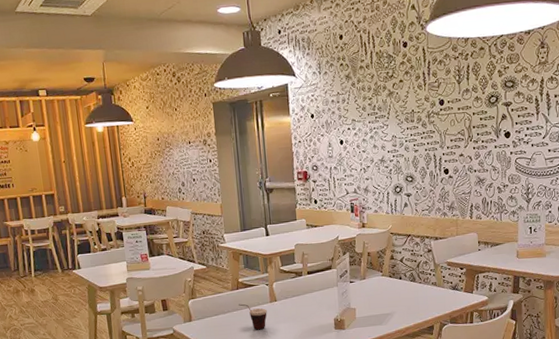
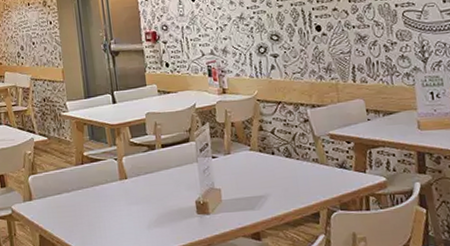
cup: present [239,304,267,329] -> none [84,181,117,212]

